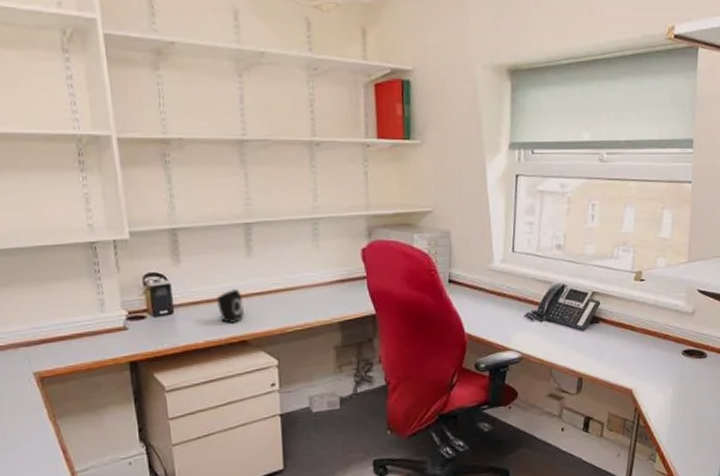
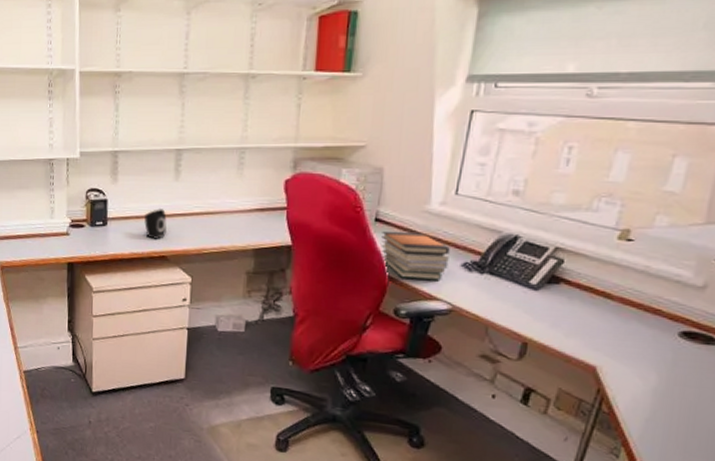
book stack: none [456,289,514,334] -> present [381,230,450,280]

